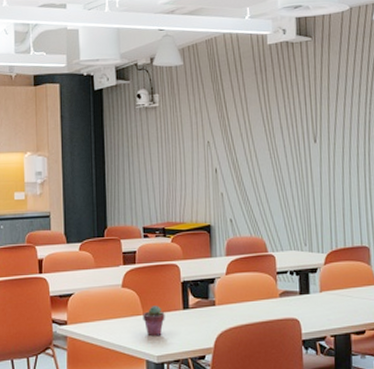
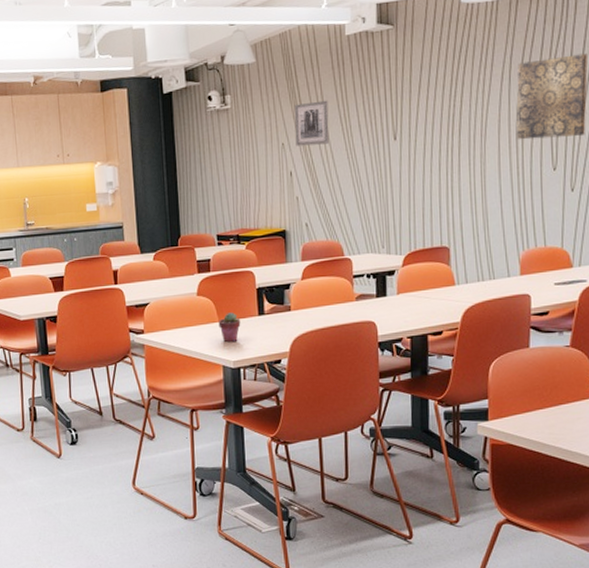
wall art: none [219,103,253,145] -> present [294,100,330,147]

